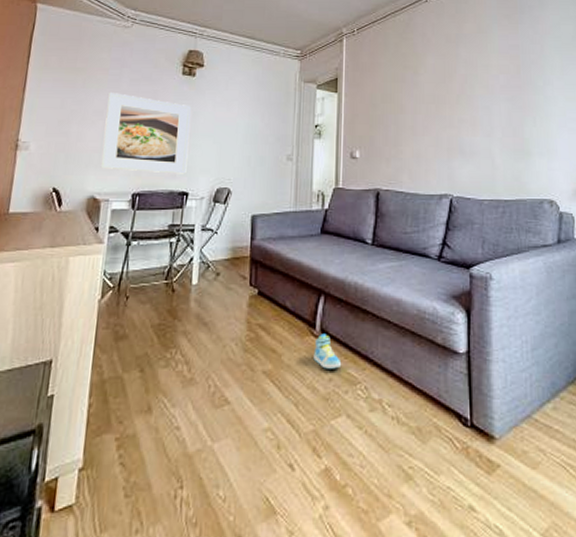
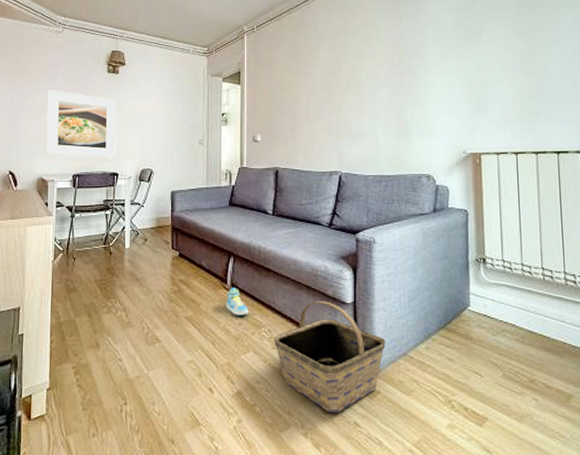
basket: none [372,350,506,493] -> present [274,301,386,412]

